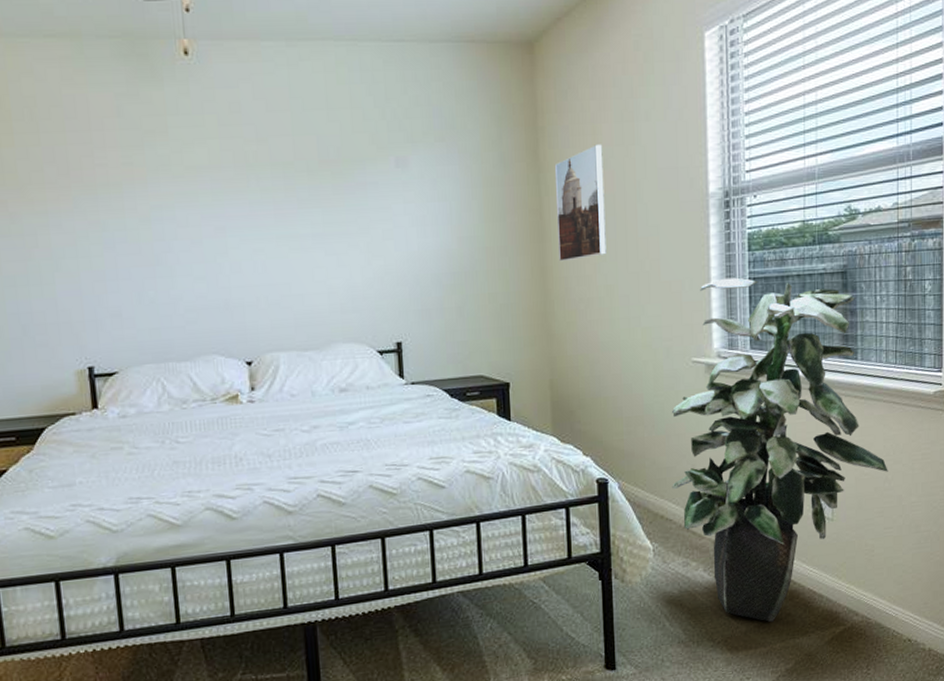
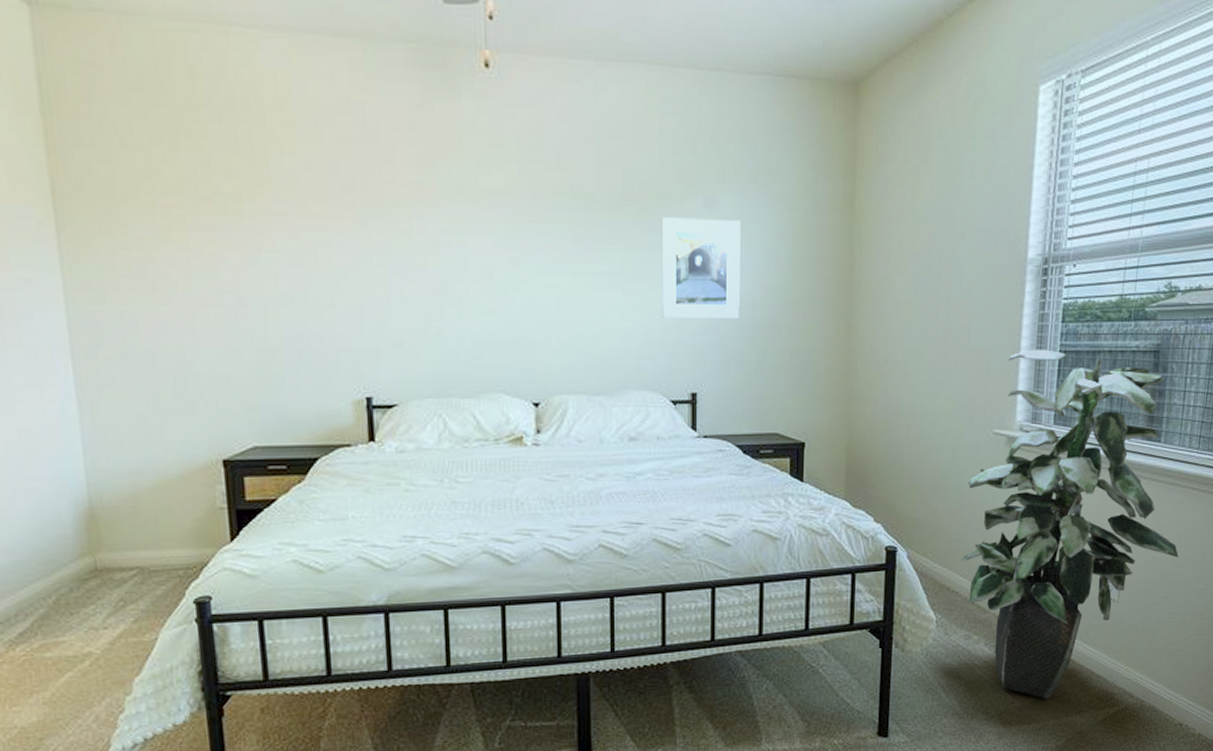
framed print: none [358,177,437,273] -> present [662,217,741,318]
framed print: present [555,144,607,262] -> none [867,198,922,321]

